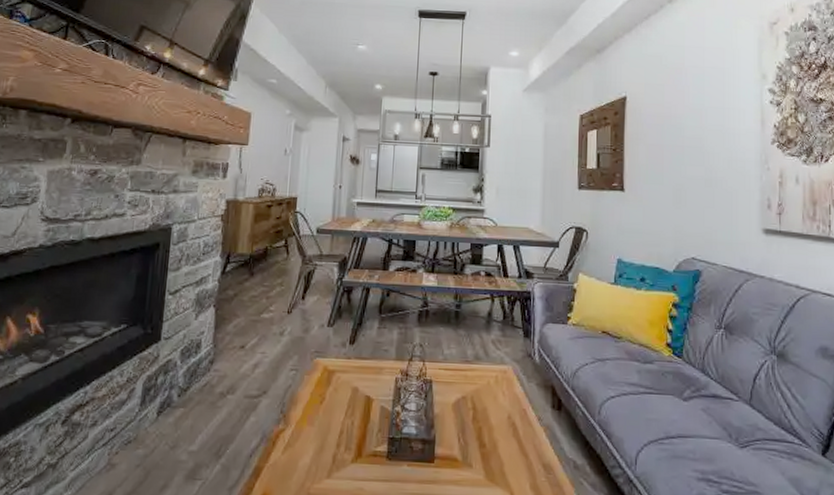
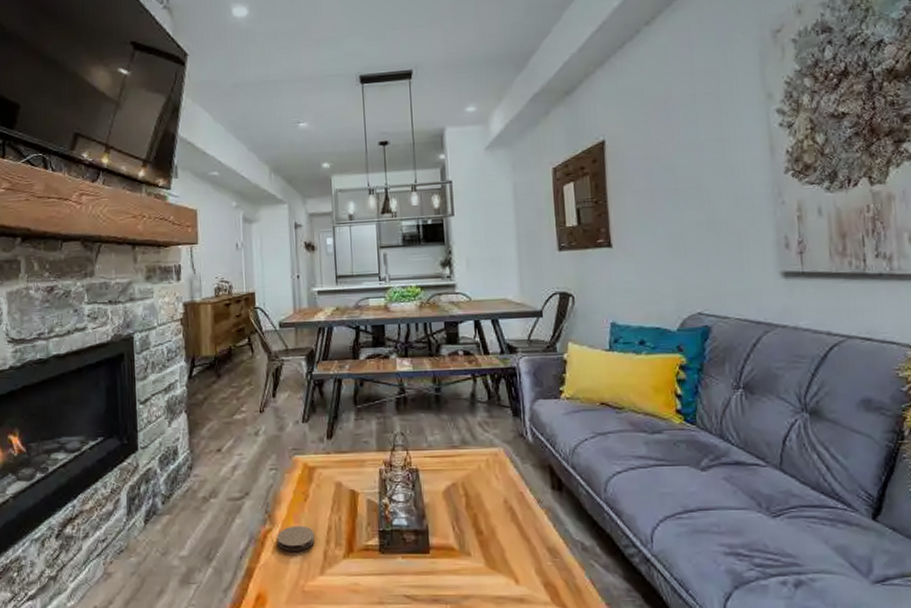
coaster: none [289,427,326,453] -> present [277,526,315,551]

